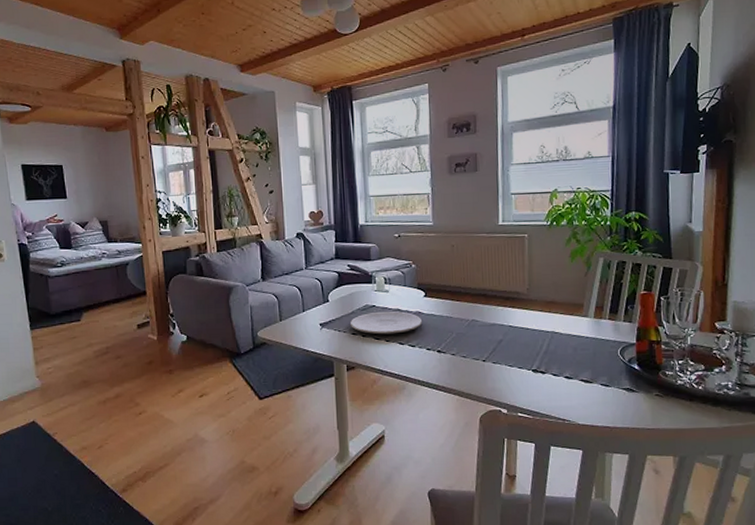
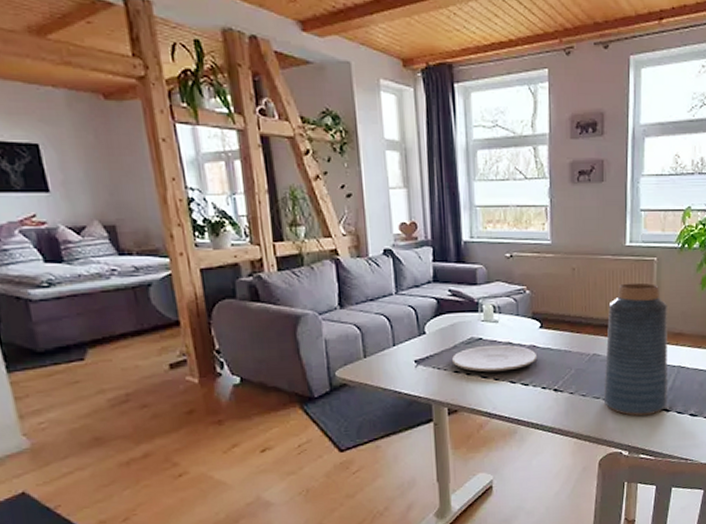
vase: none [482,256,543,377] -> present [603,282,669,416]

